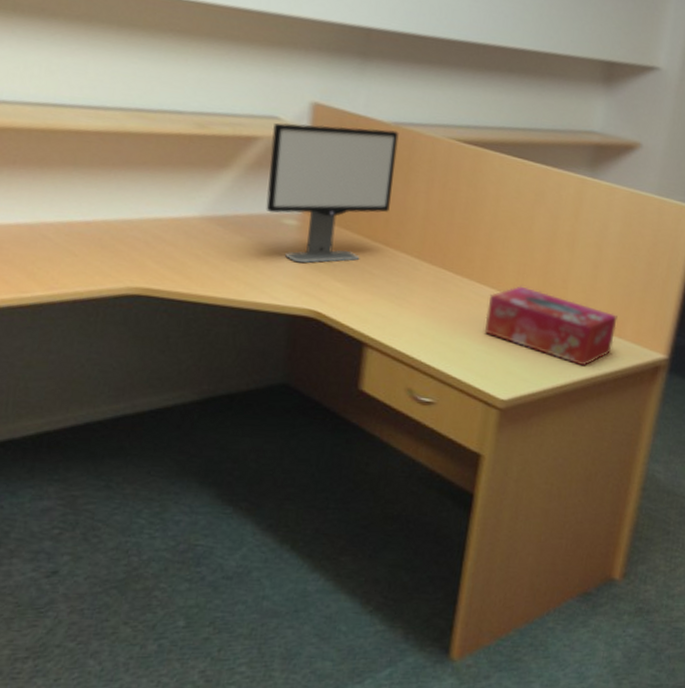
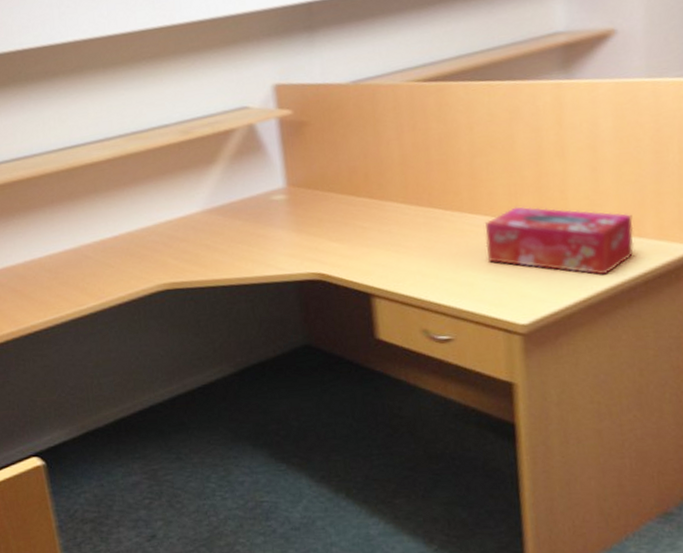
computer monitor: present [266,122,399,263] -> none [244,89,366,233]

